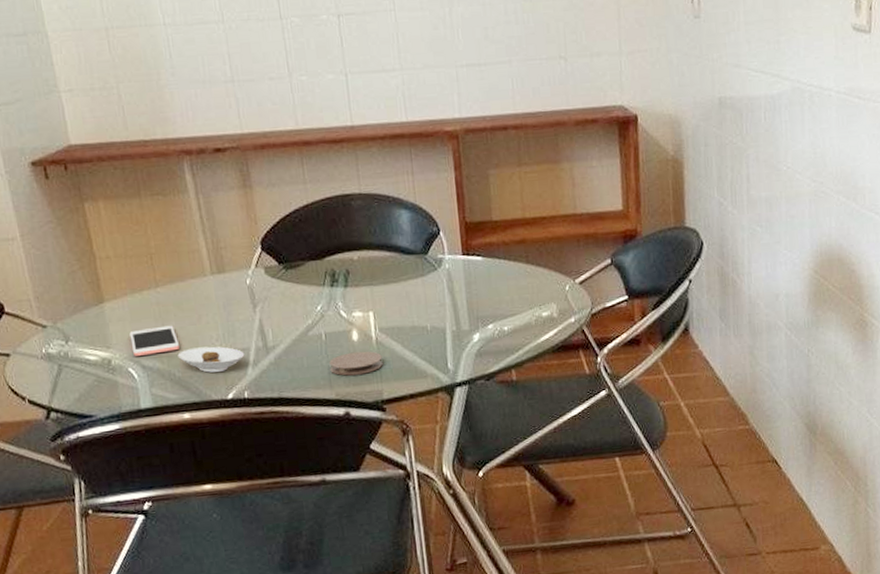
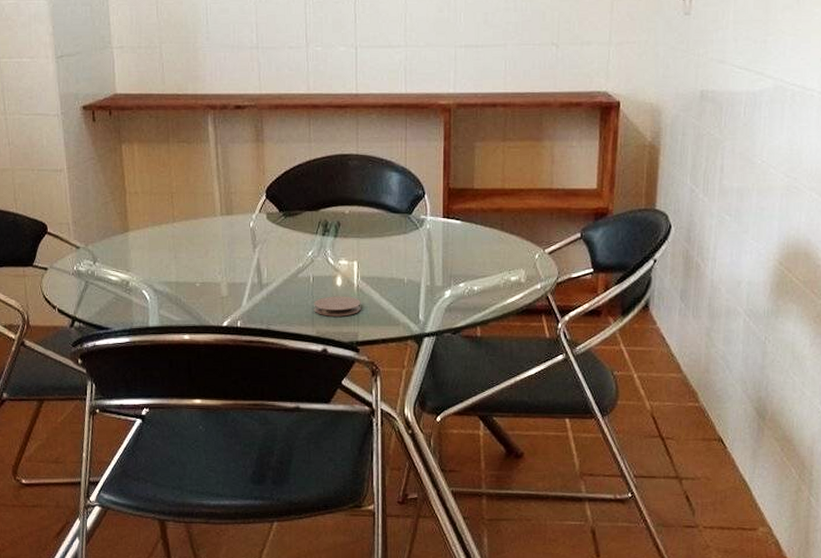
cell phone: present [129,325,181,356] -> none [147,256,188,280]
saucer: present [177,346,245,373] -> none [185,278,242,301]

